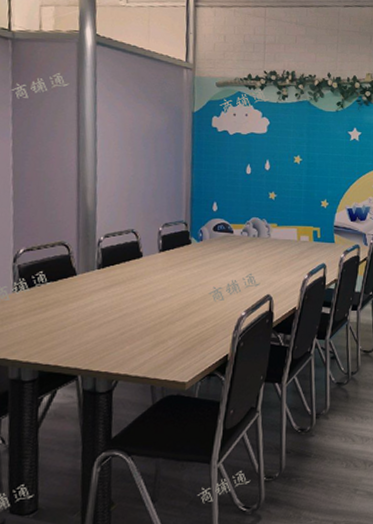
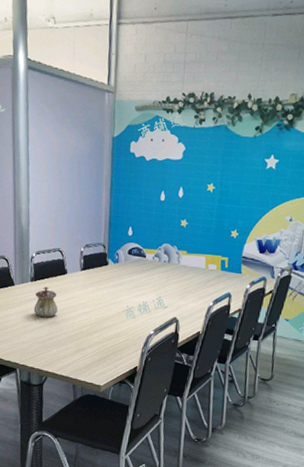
teapot: none [101,274,131,310] -> present [33,287,58,318]

